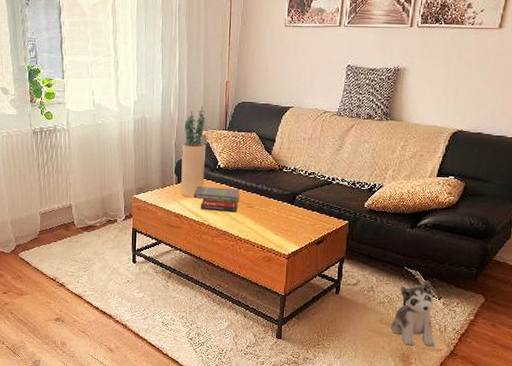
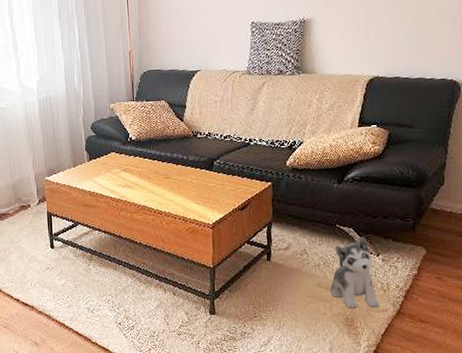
vase: present [180,106,206,199] -> none [90,79,117,175]
books: present [194,185,240,213] -> none [107,160,156,186]

